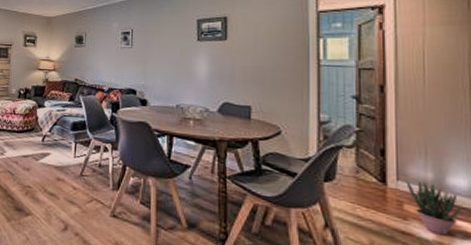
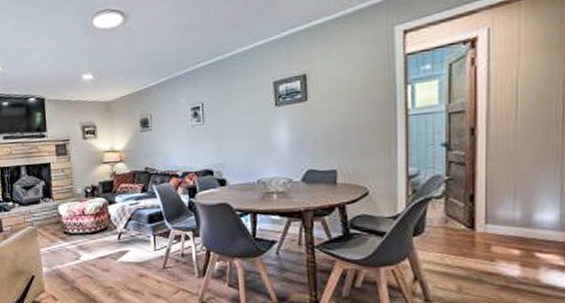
potted plant: present [406,180,462,236] -> none [494,220,548,271]

